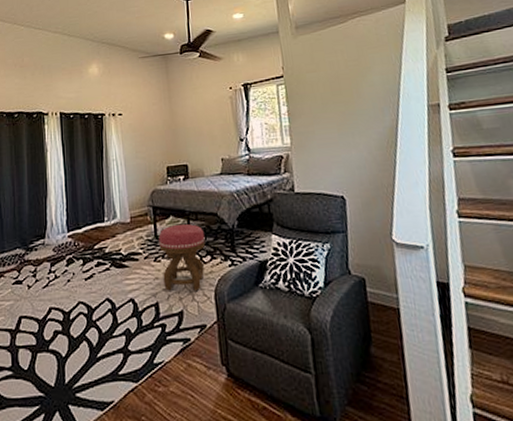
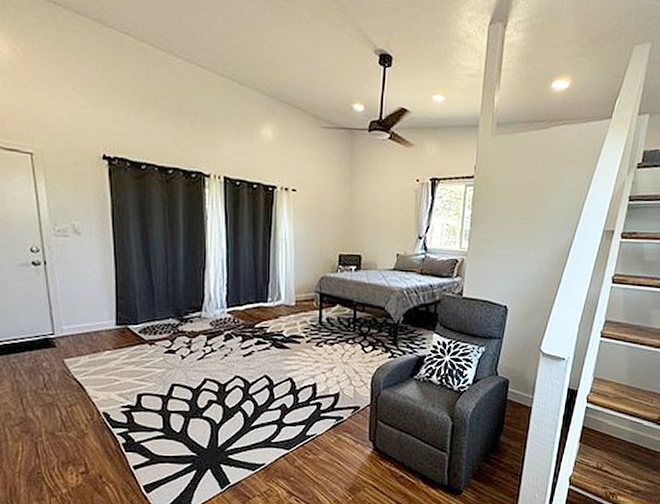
ottoman: present [158,224,206,291] -> none [323,313,370,376]

